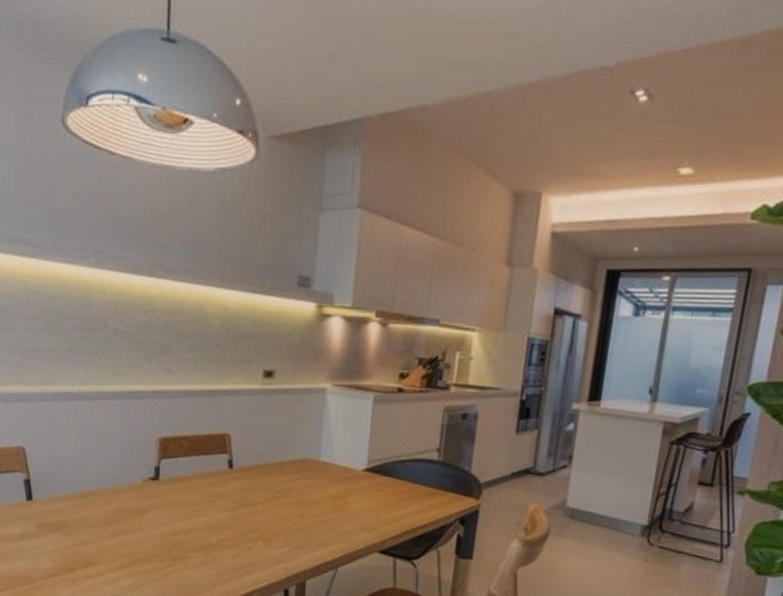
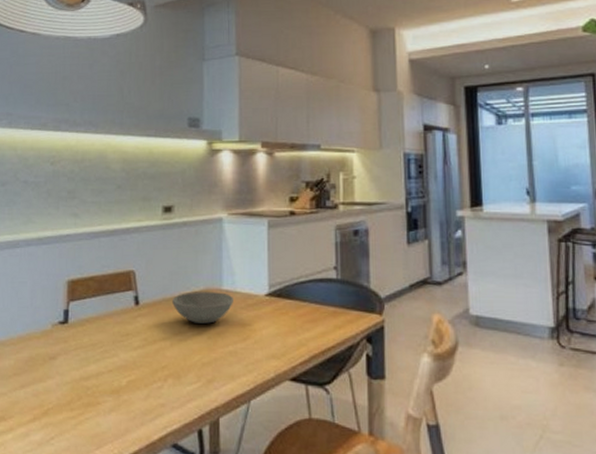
bowl: none [266,460,330,493] -> present [171,292,233,324]

